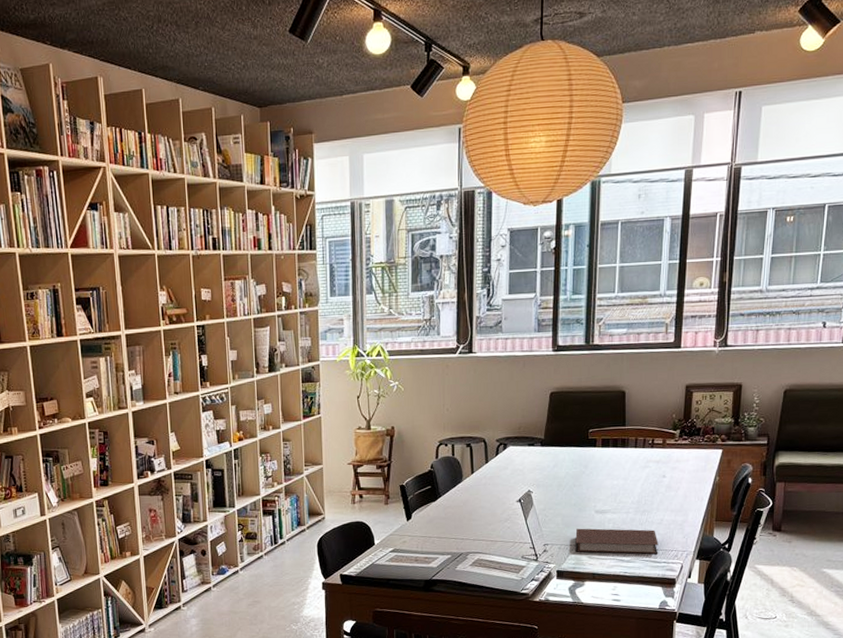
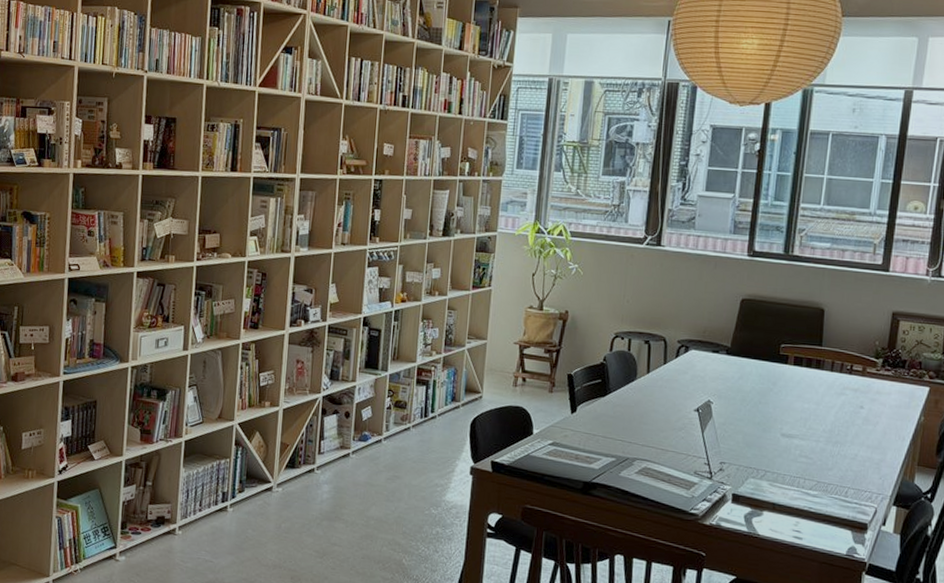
notebook: present [575,528,659,555] -> none [755,450,851,493]

